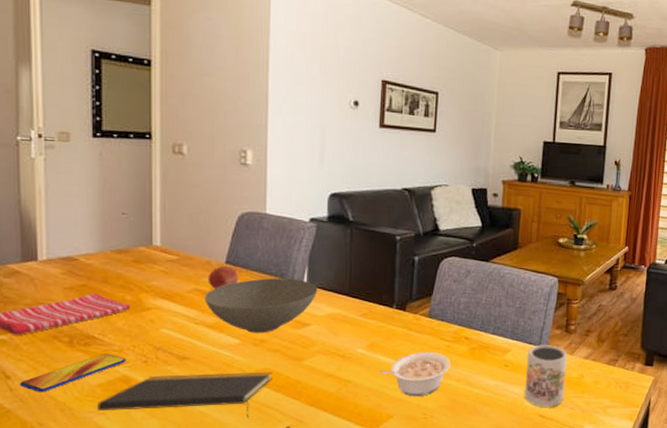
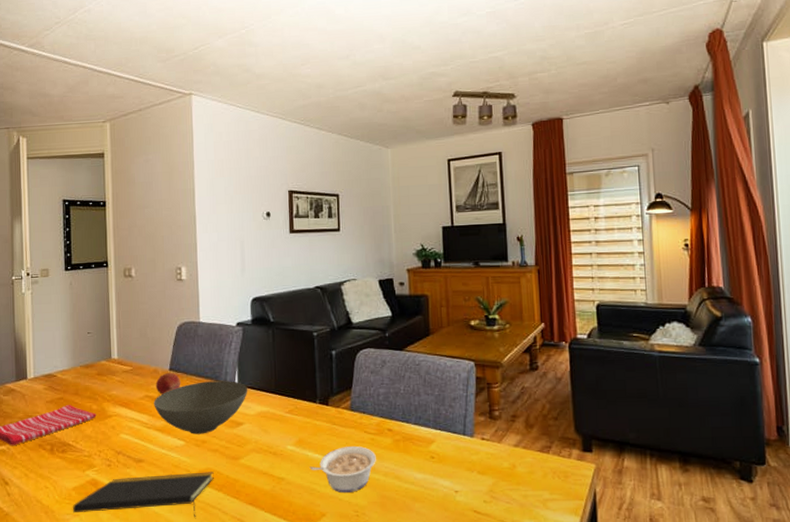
smartphone: present [20,353,126,393] -> none [15,459,94,497]
mug: present [525,345,567,407] -> none [453,433,498,502]

